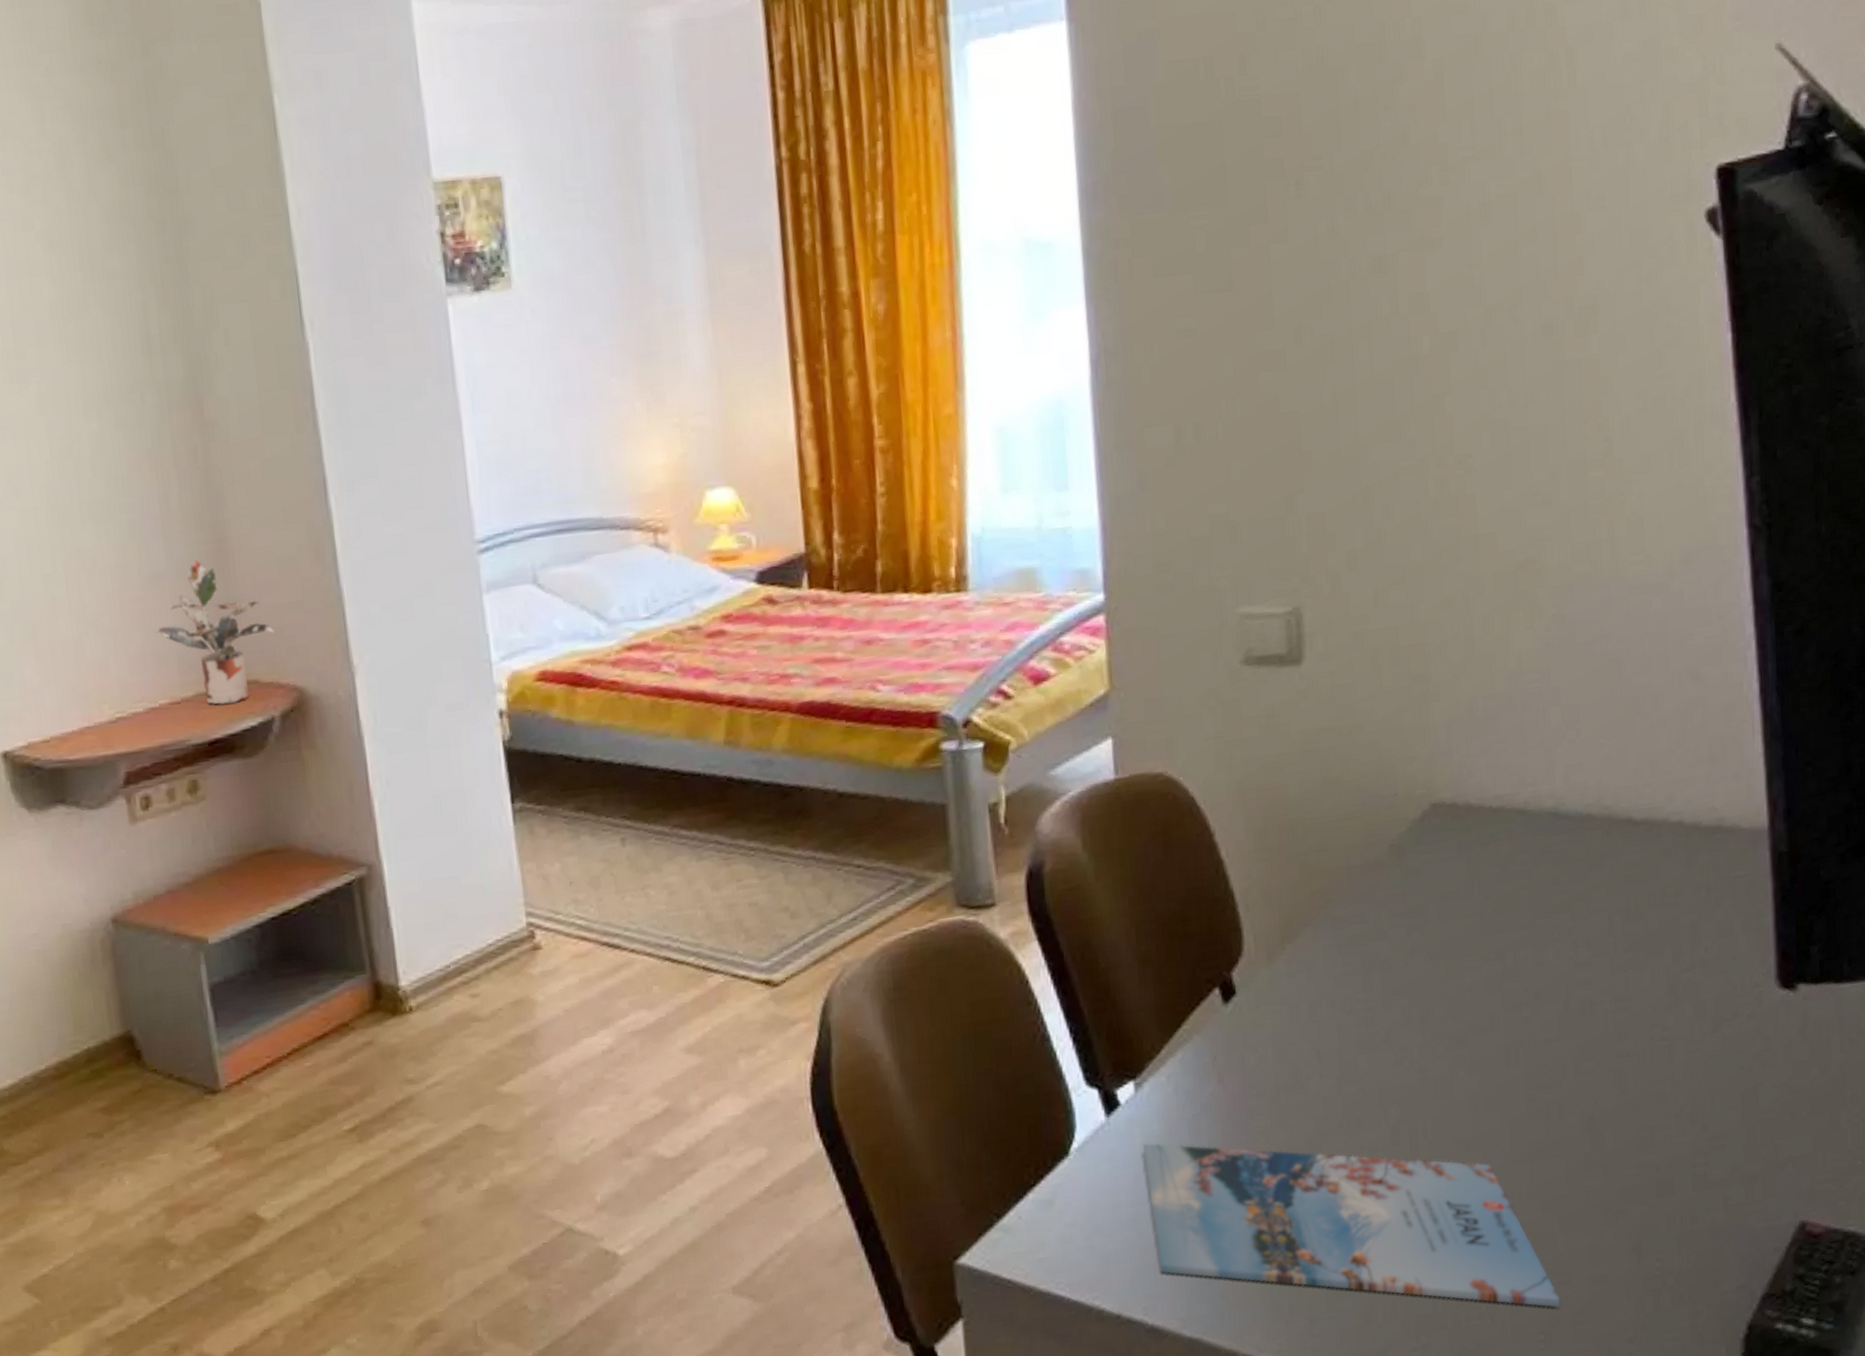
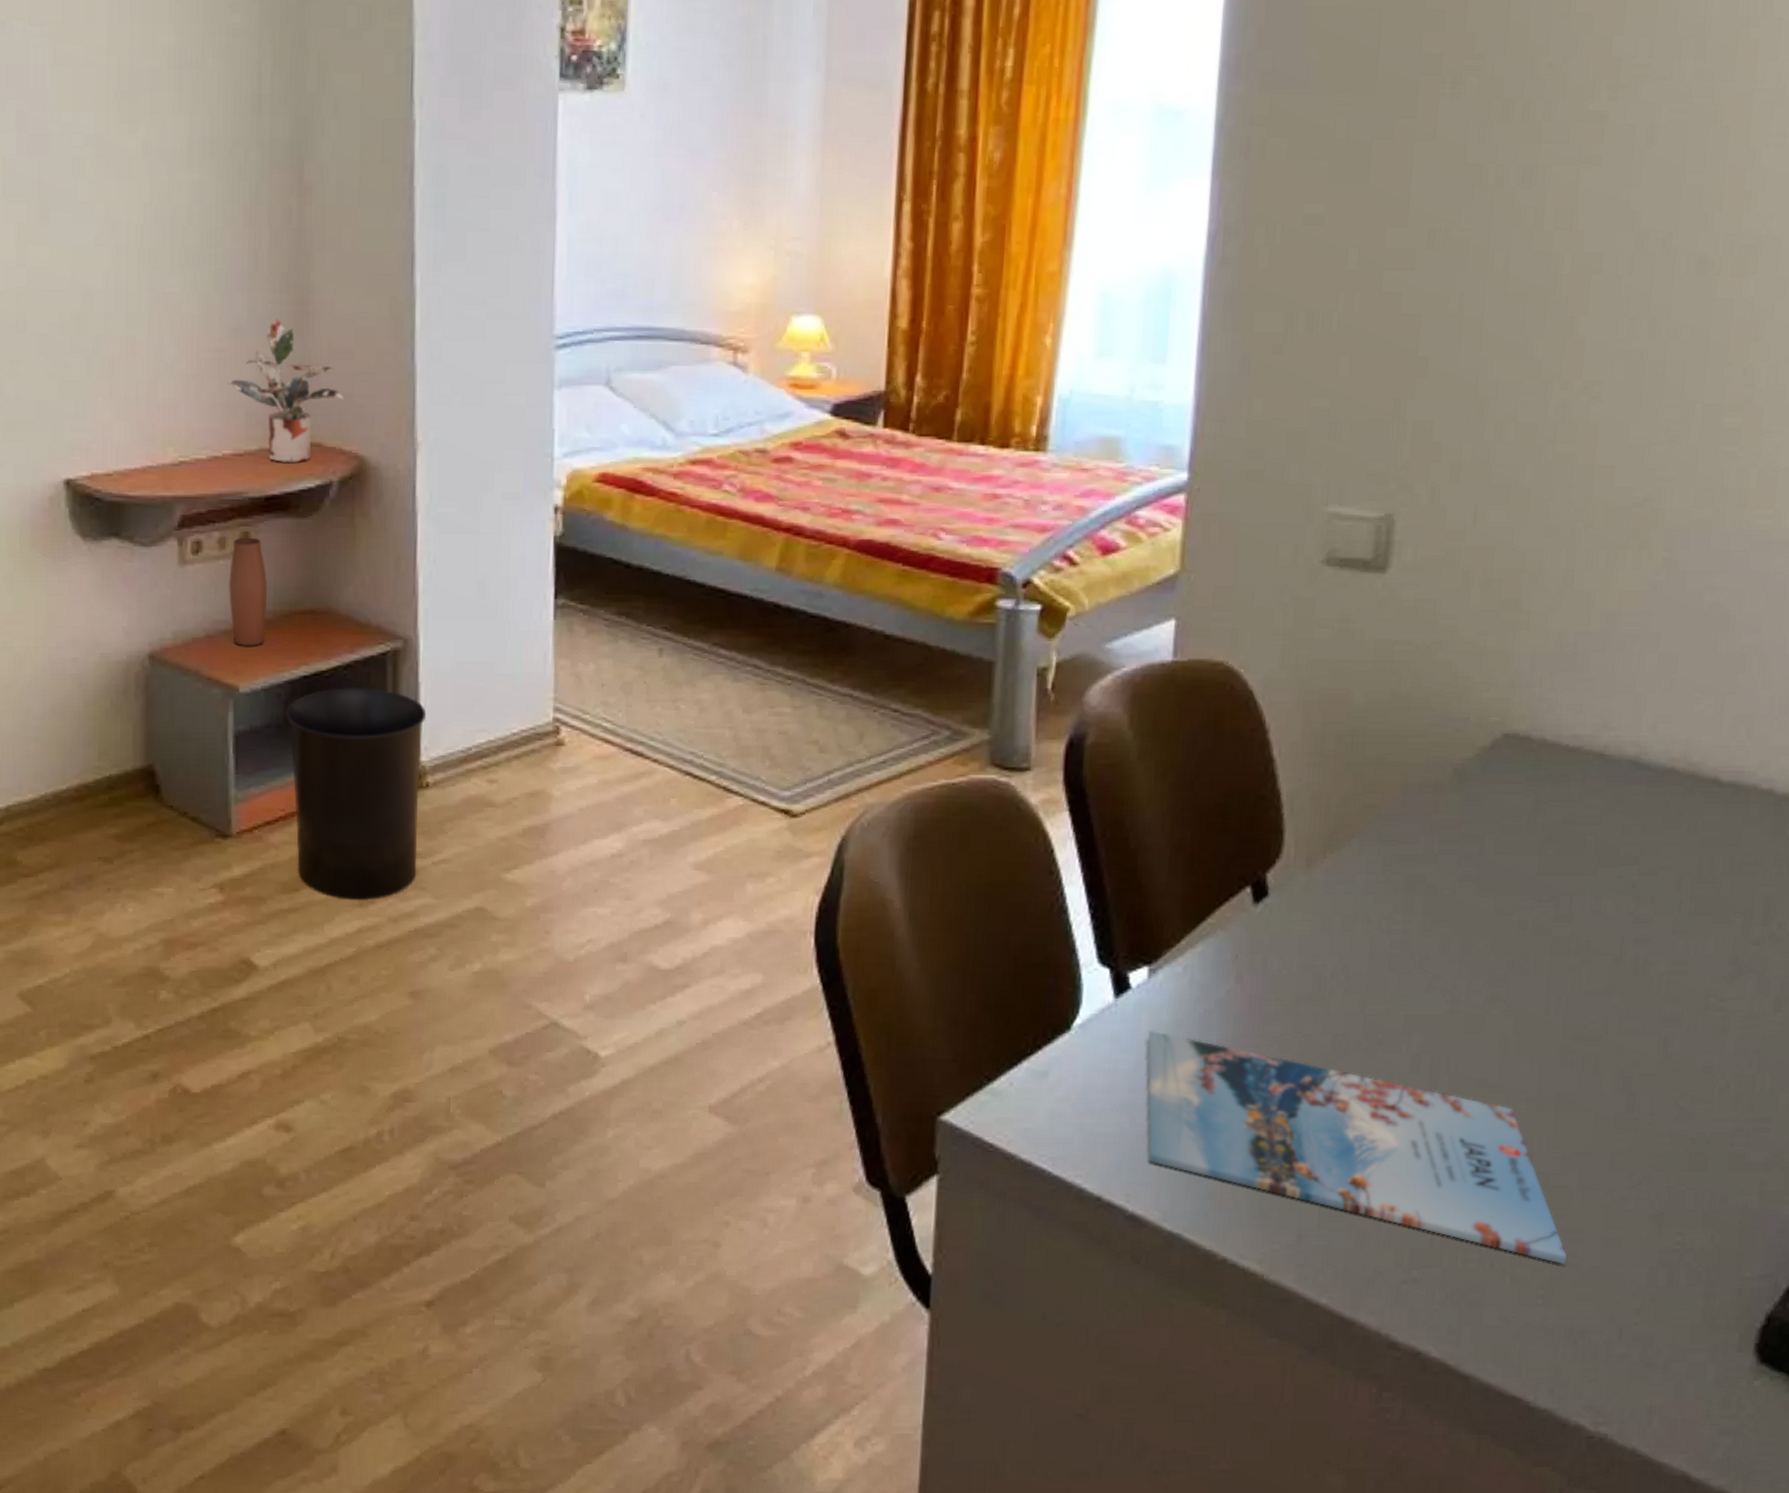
vase: none [182,784,227,897] -> present [229,537,267,646]
waste bin: none [258,919,412,1136] -> present [285,688,427,900]

